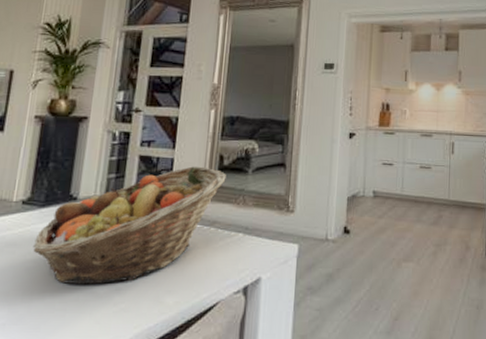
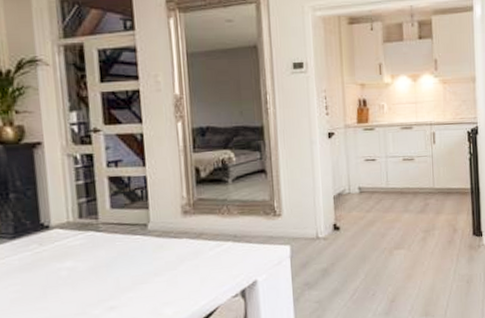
fruit basket: present [32,166,226,285] -> none [12,181,206,309]

